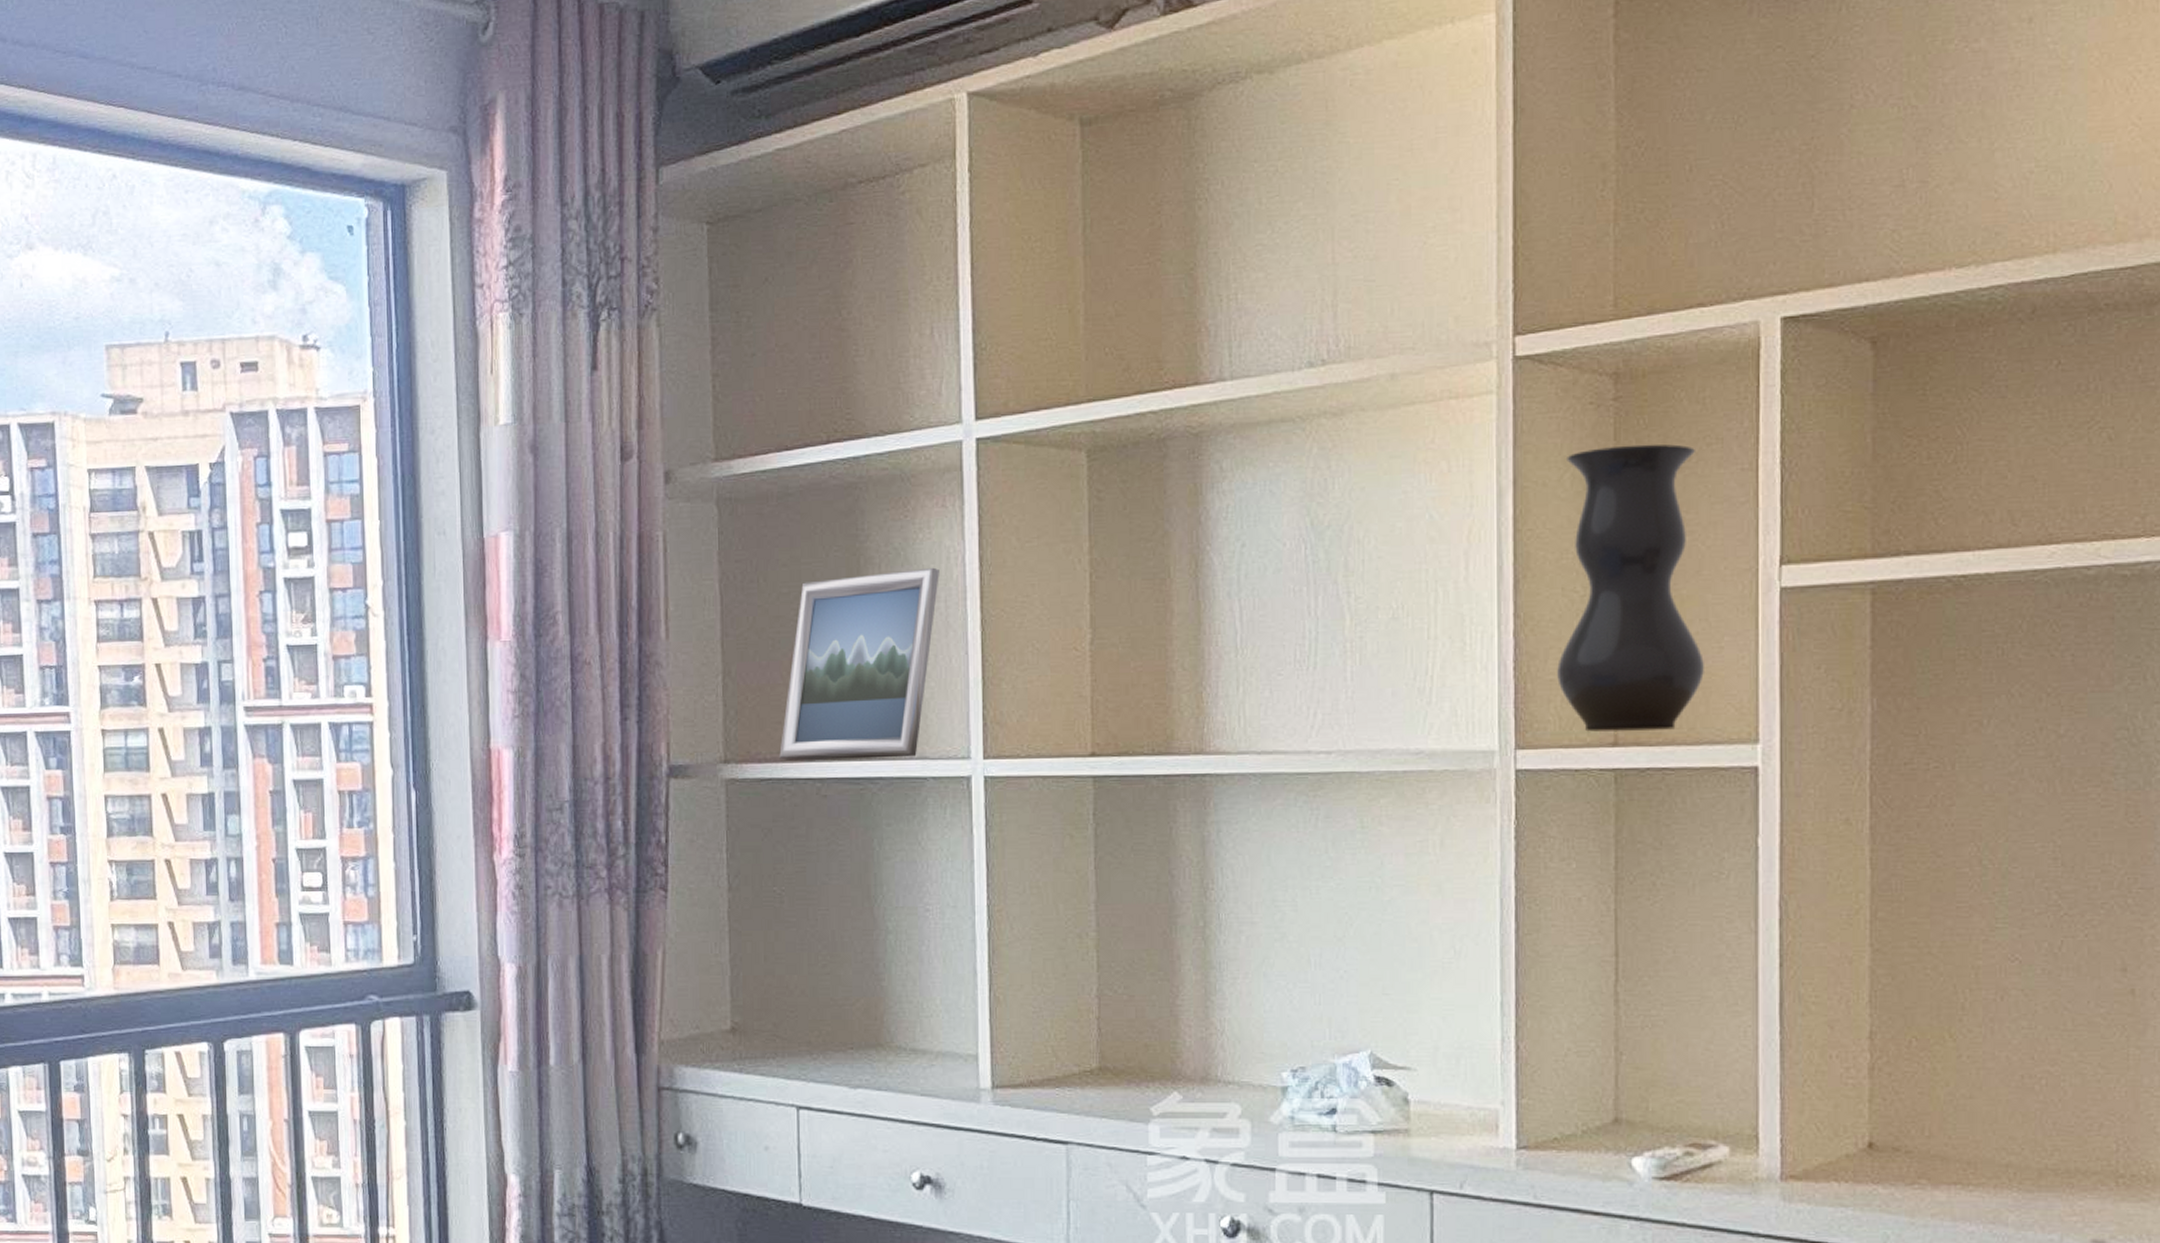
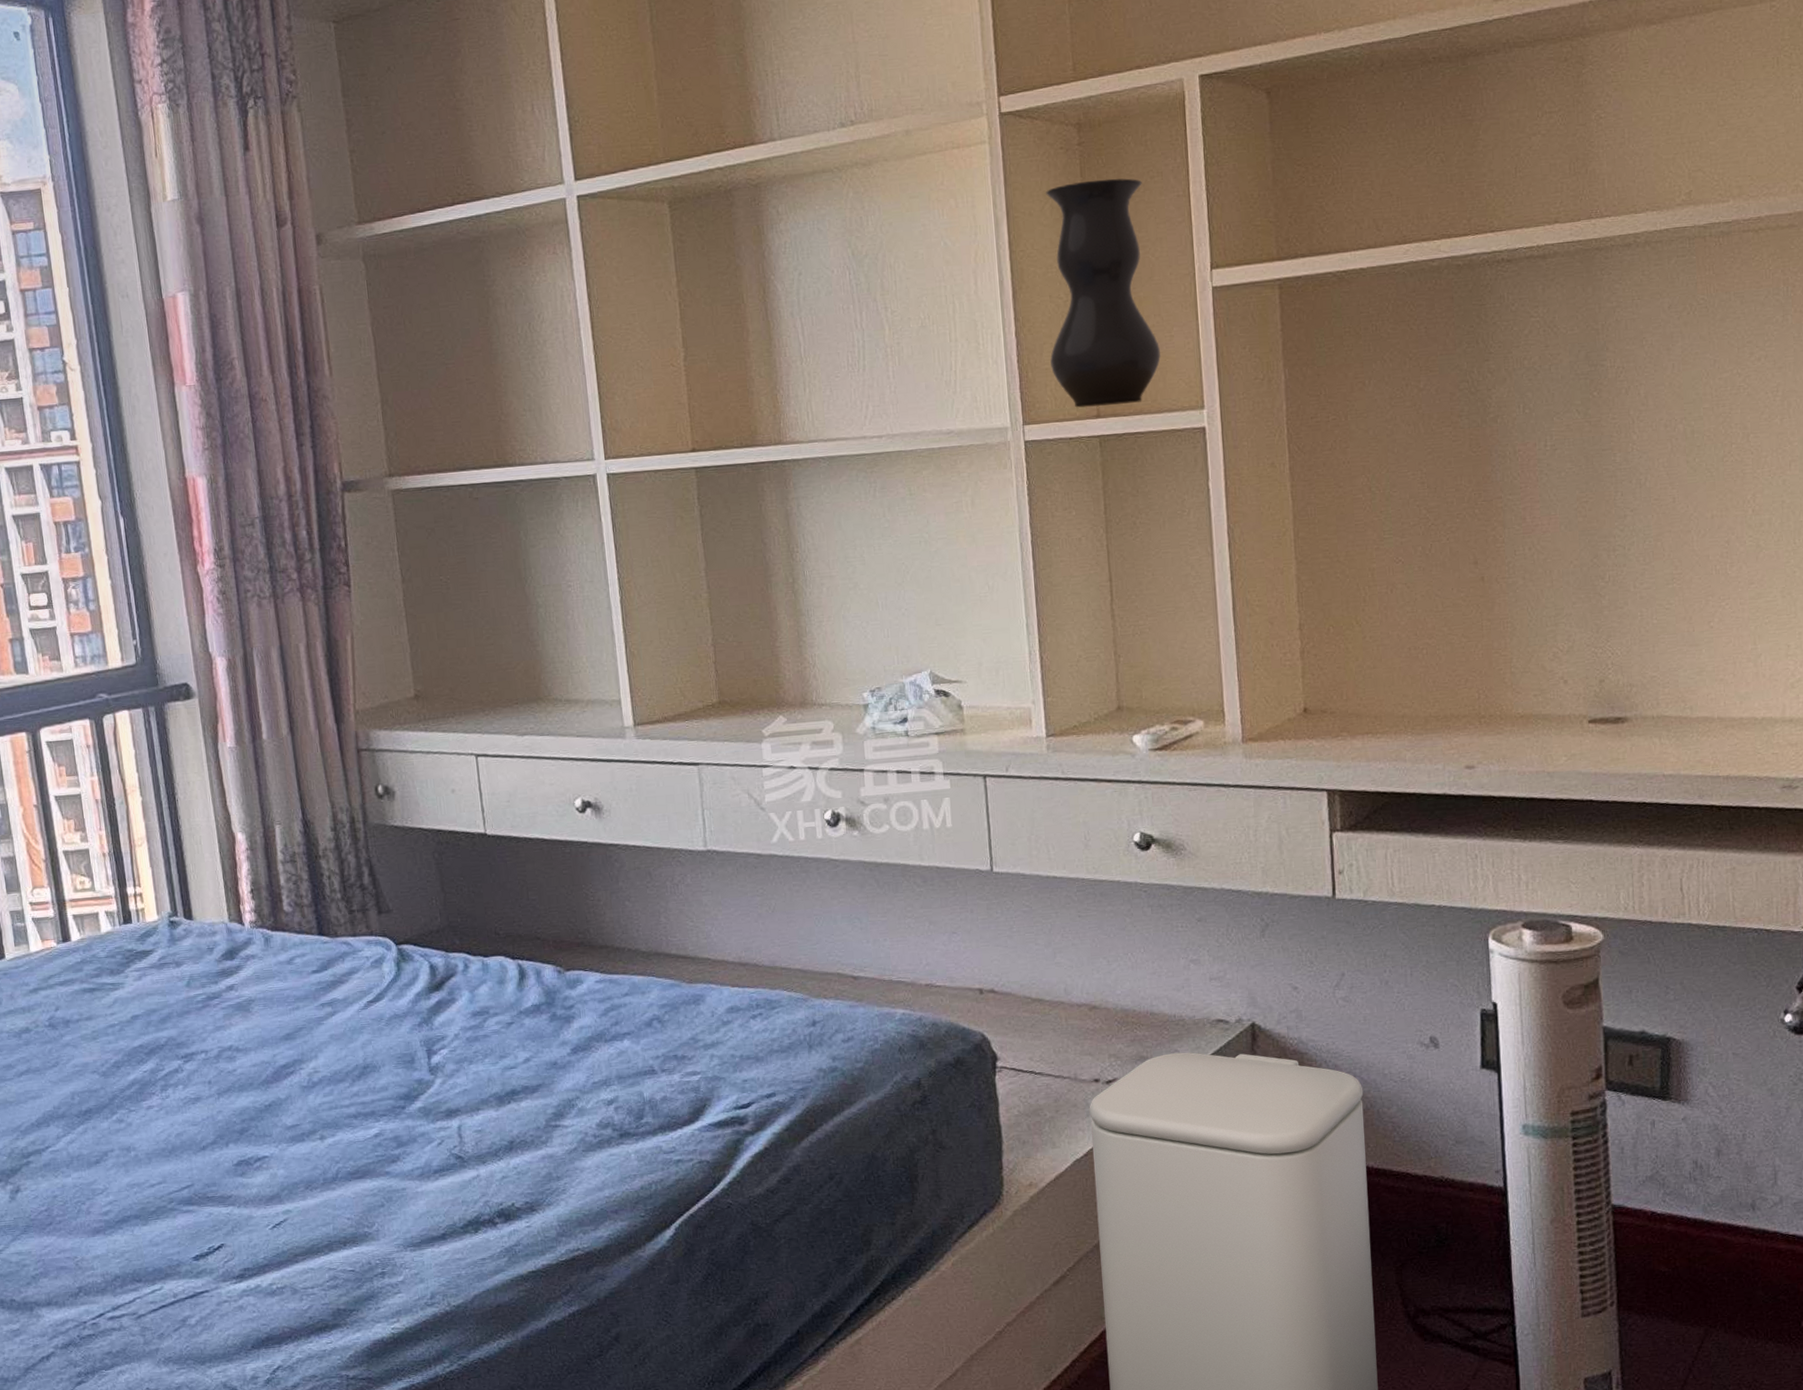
picture frame: present [779,567,939,762] -> none [435,304,556,472]

